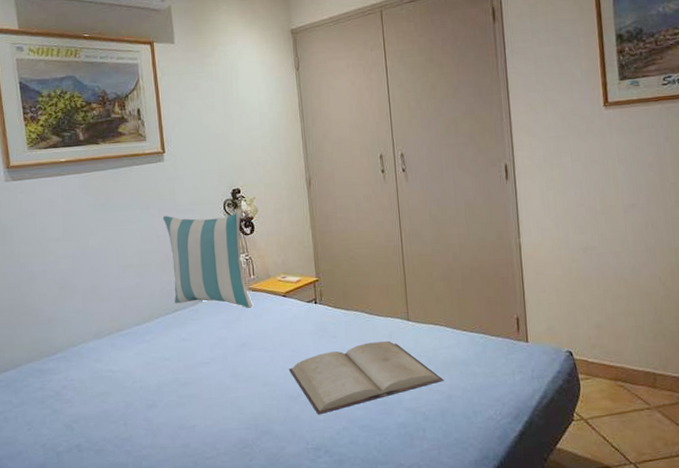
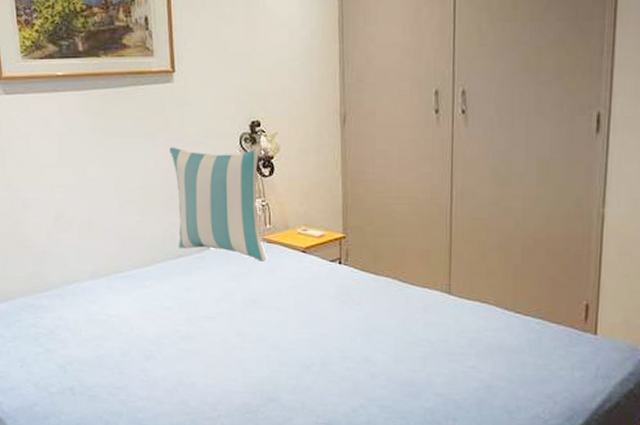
book: present [289,341,444,415] -> none [303,314,485,388]

